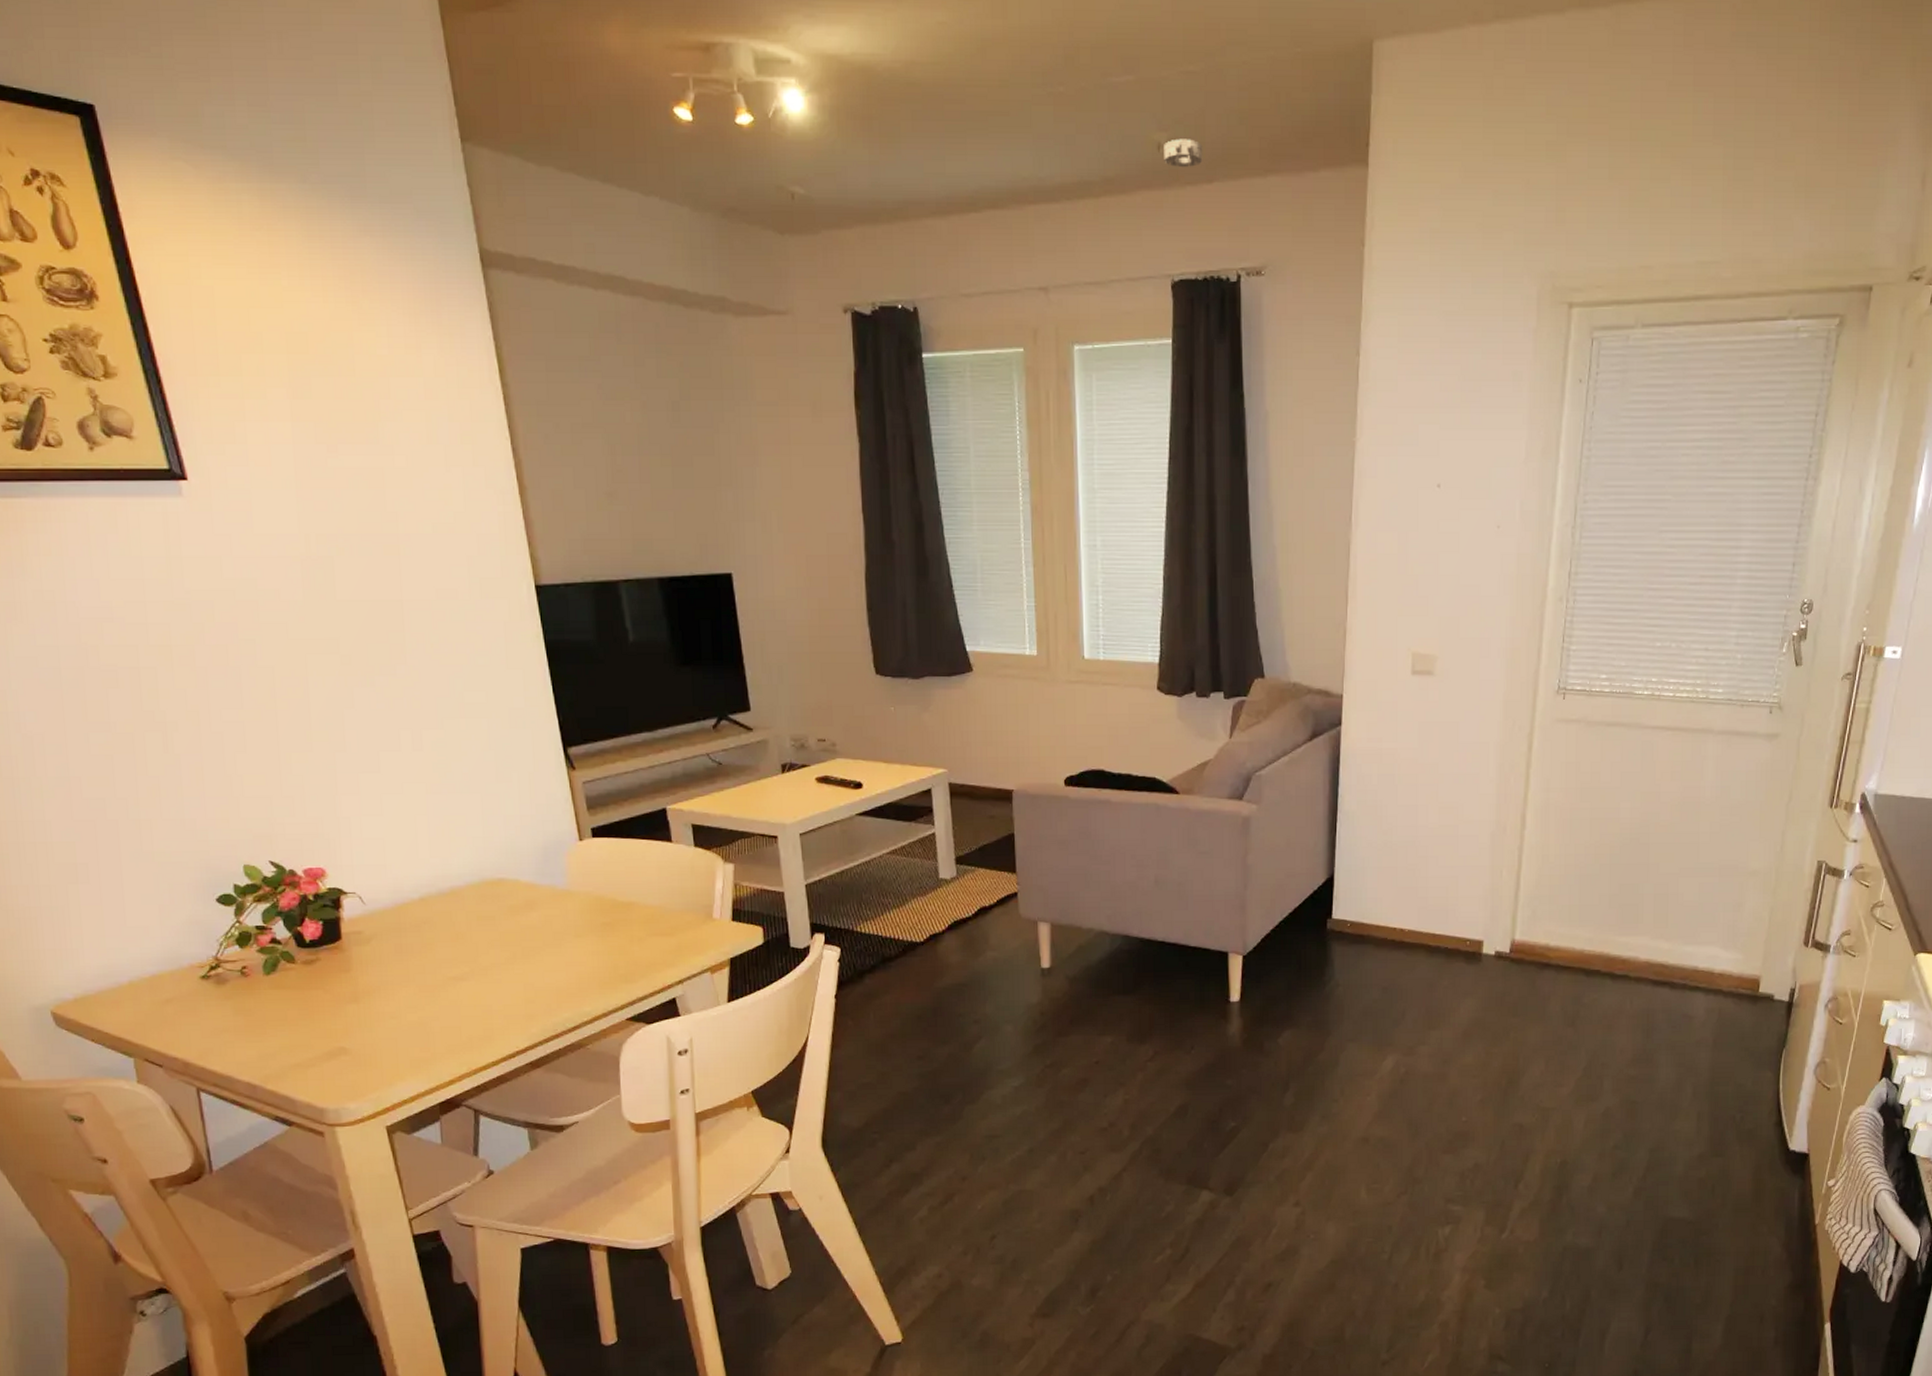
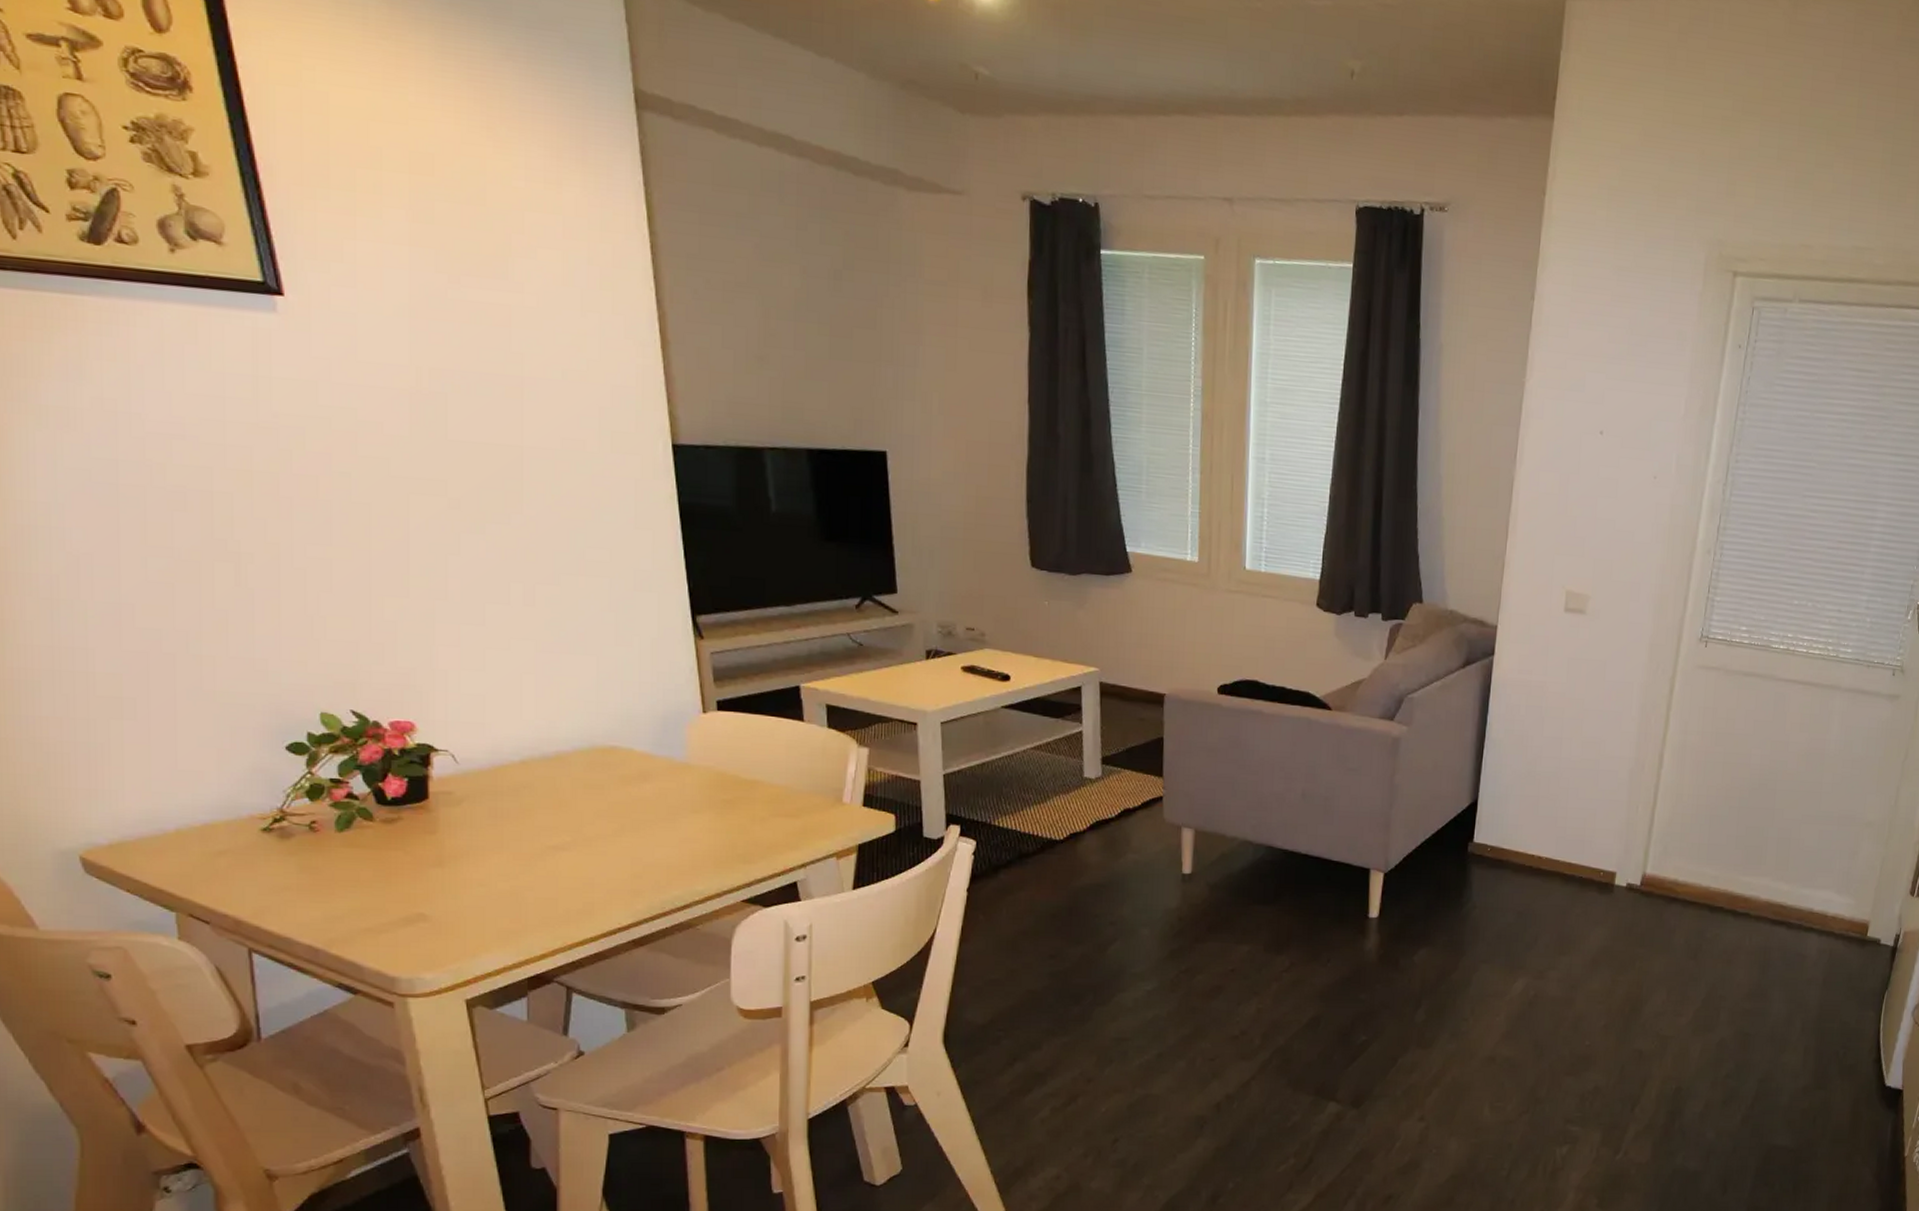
smoke detector: present [1164,139,1203,168] -> none [1356,68,1396,98]

